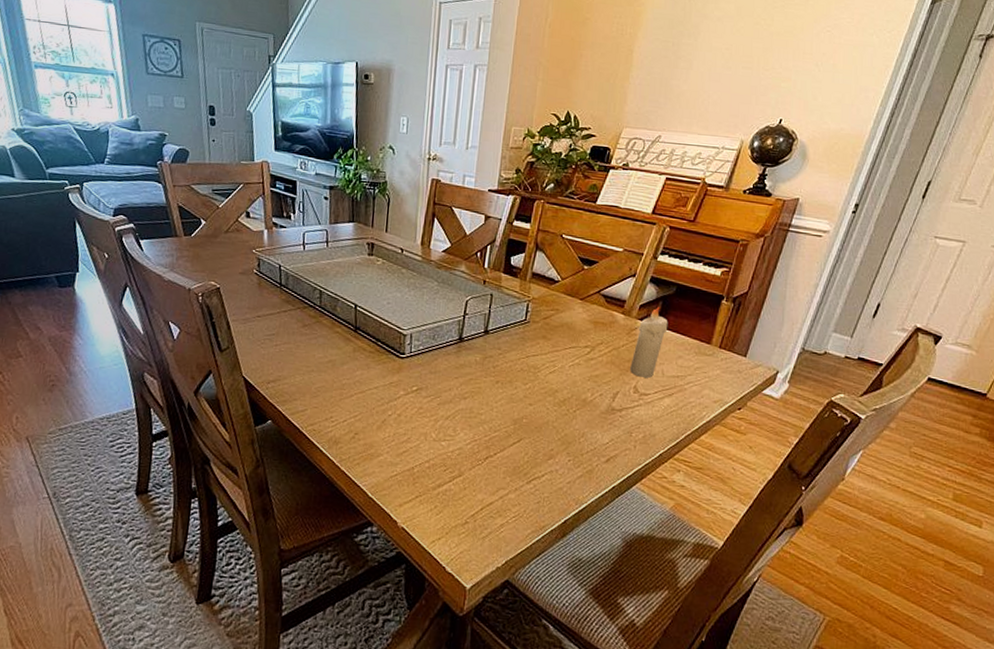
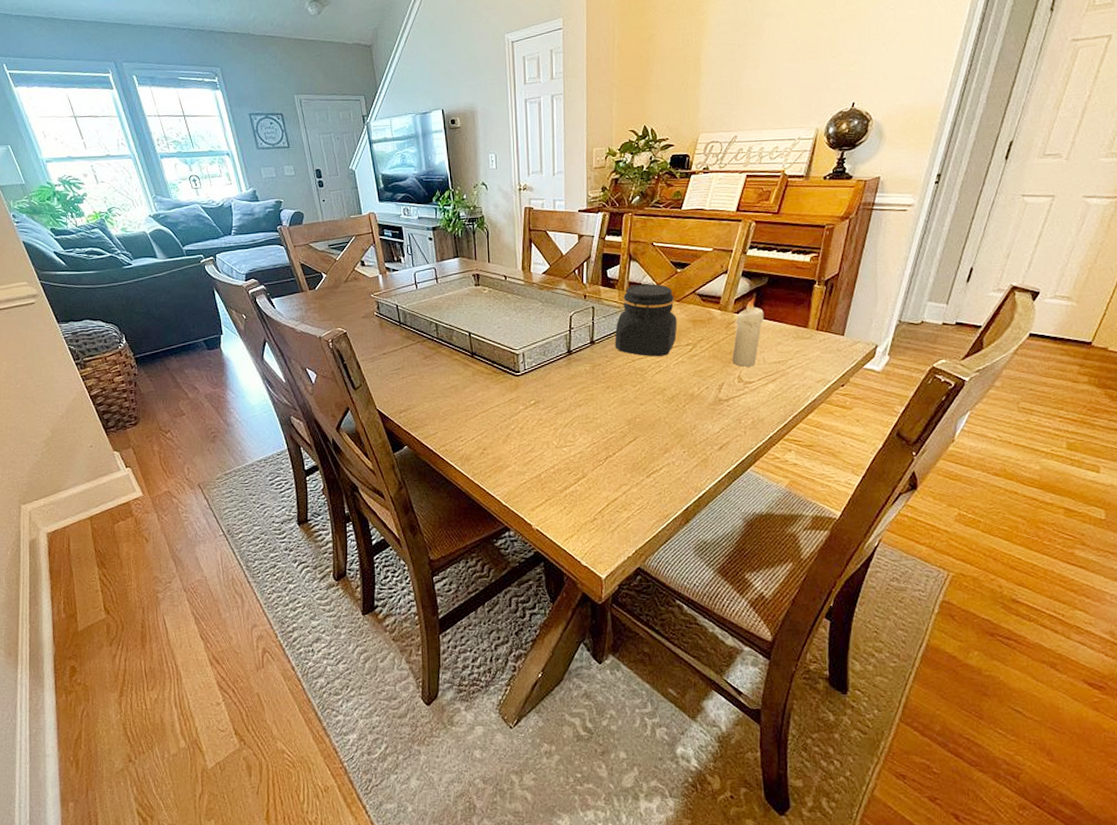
jar: none [509,276,578,356] -> present [614,284,677,357]

